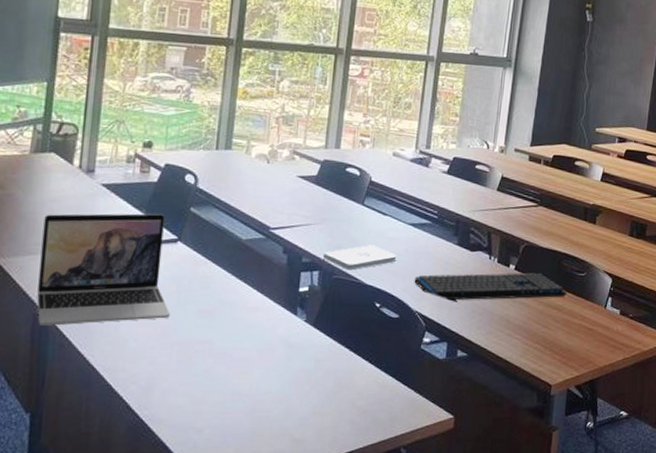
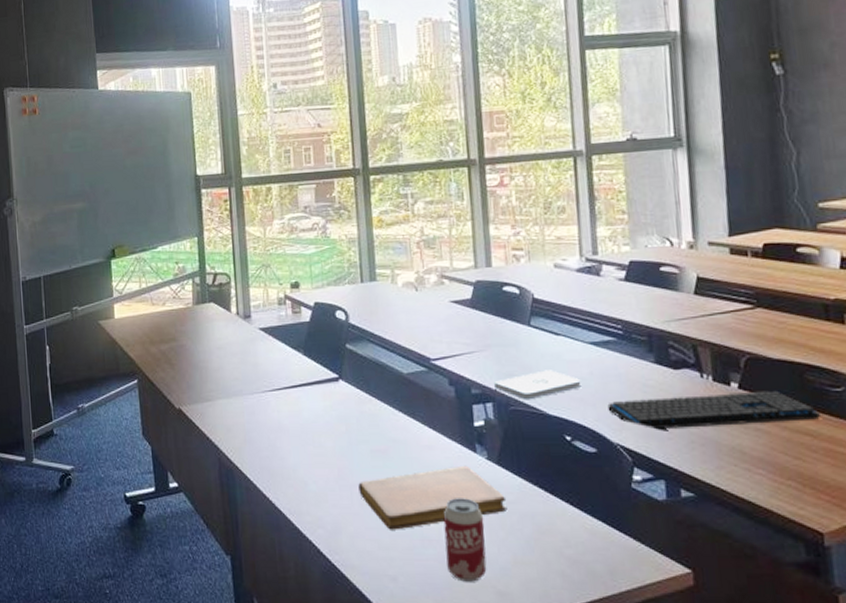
laptop: present [37,213,171,326] -> none [214,353,345,470]
notebook: none [179,326,316,386] -> present [358,465,508,530]
beverage can: none [252,356,293,432] -> present [443,498,487,582]

